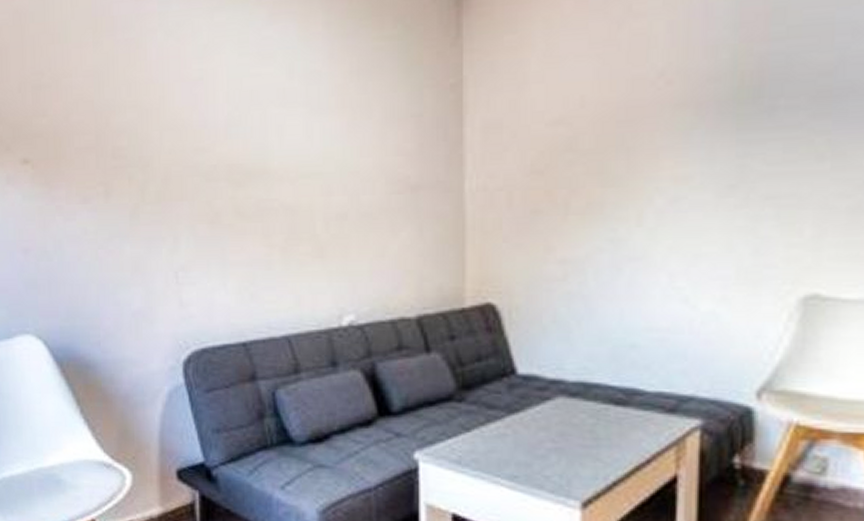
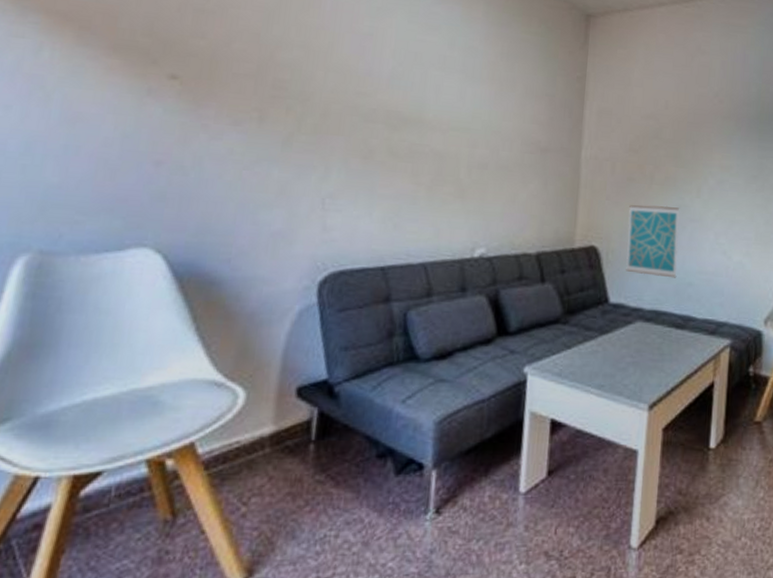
wall art: none [536,242,613,339] -> present [626,205,679,278]

